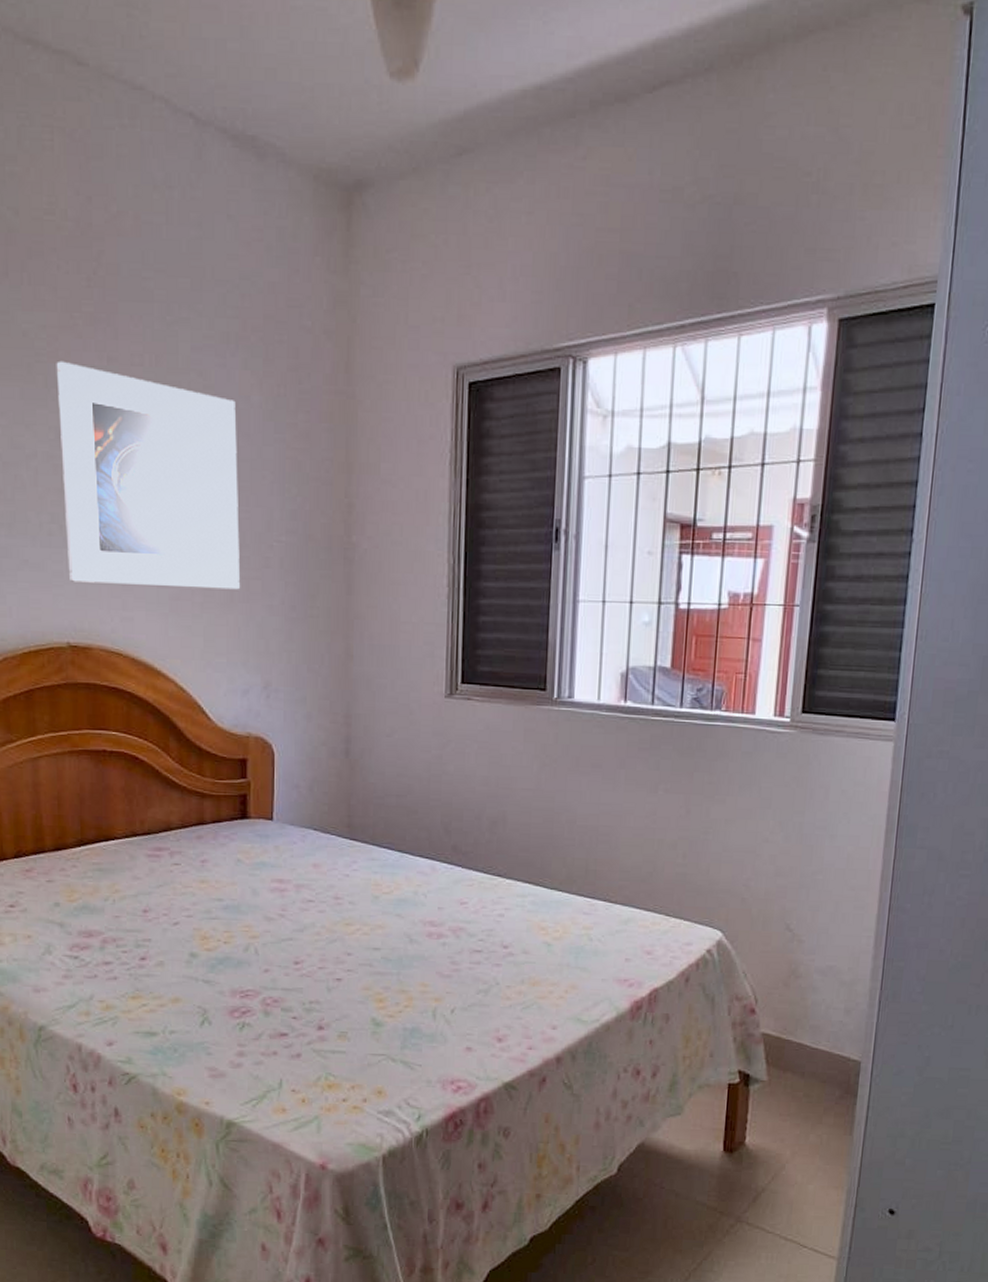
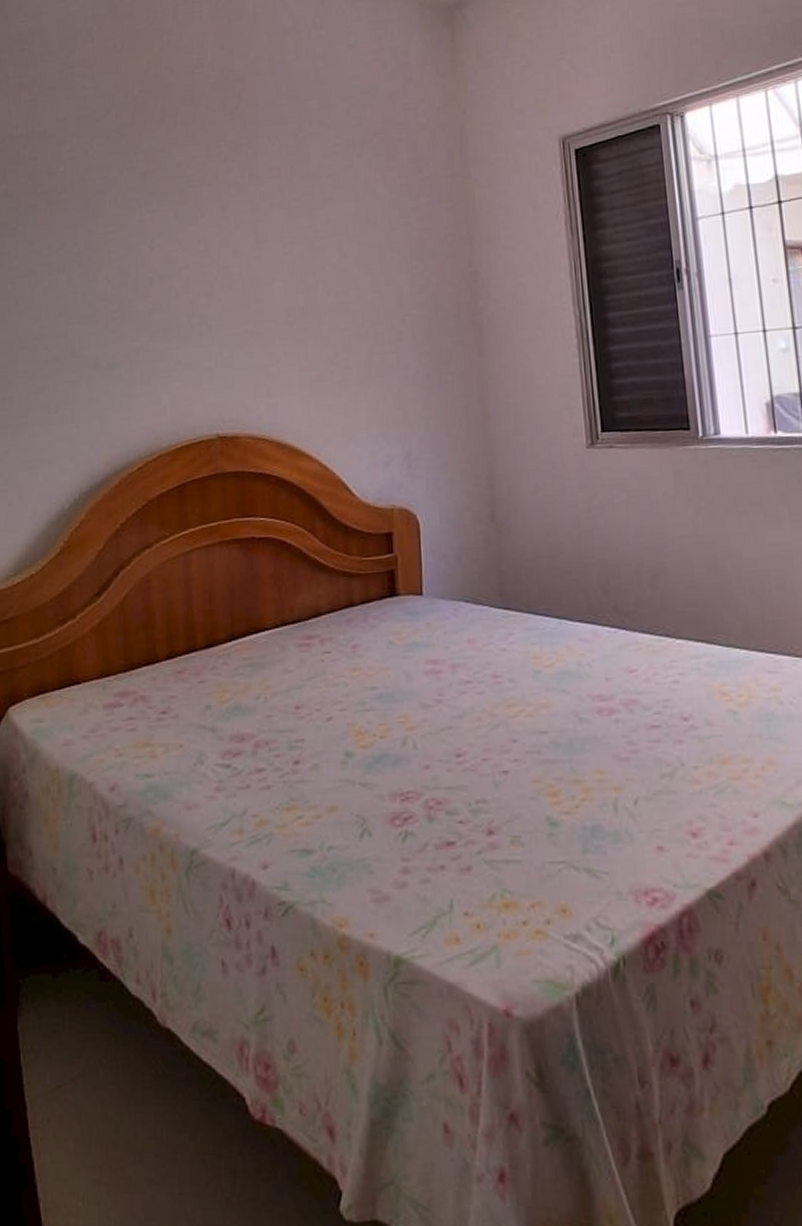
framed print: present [56,360,241,590] -> none [205,183,377,376]

